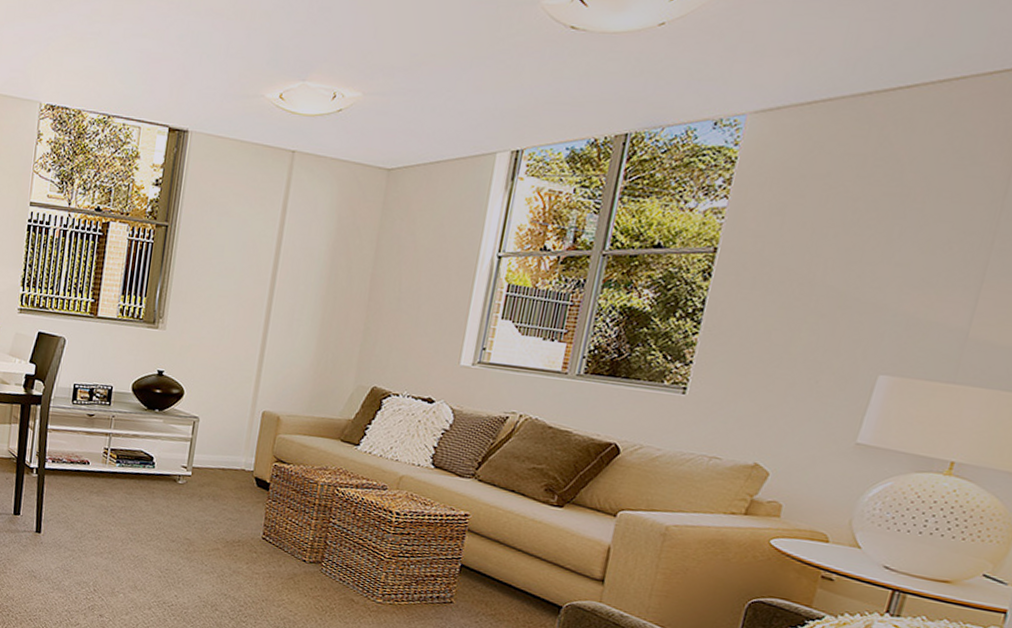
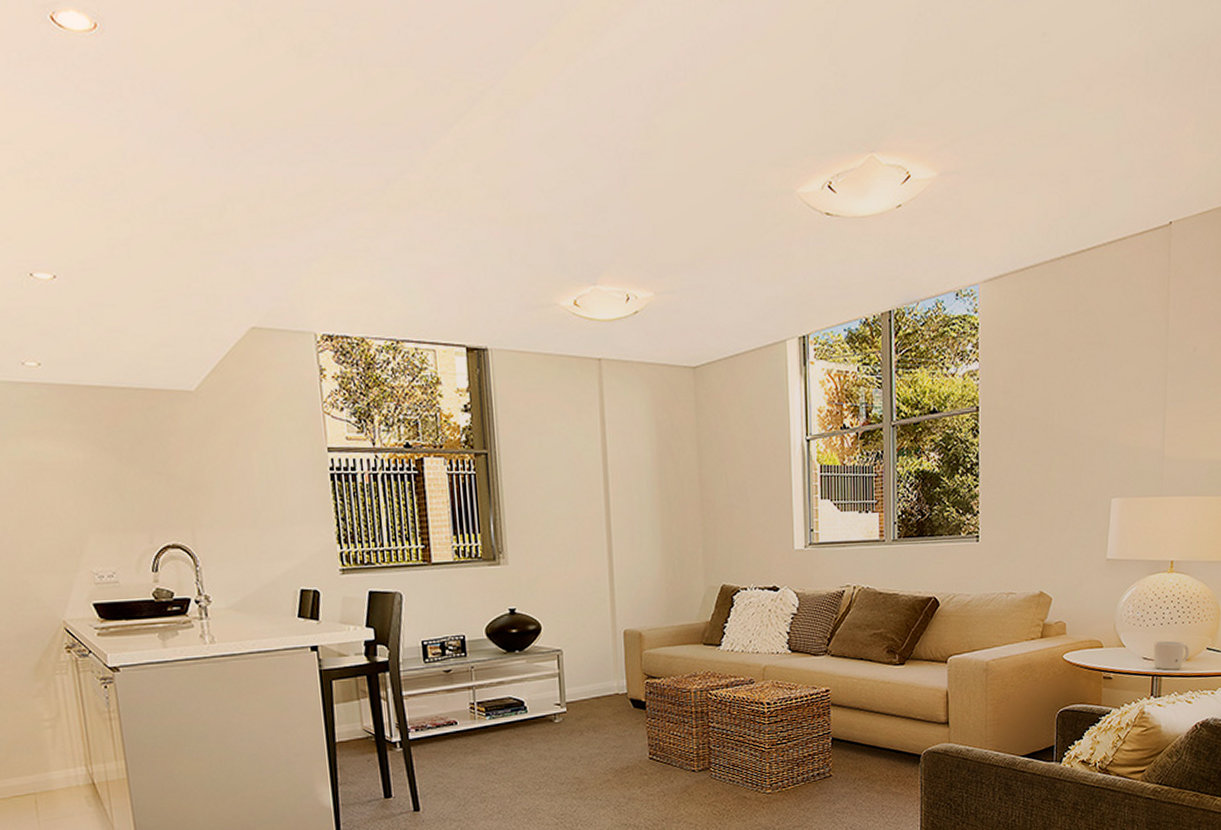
mug: none [898,551,957,591] -> present [1153,640,1190,670]

